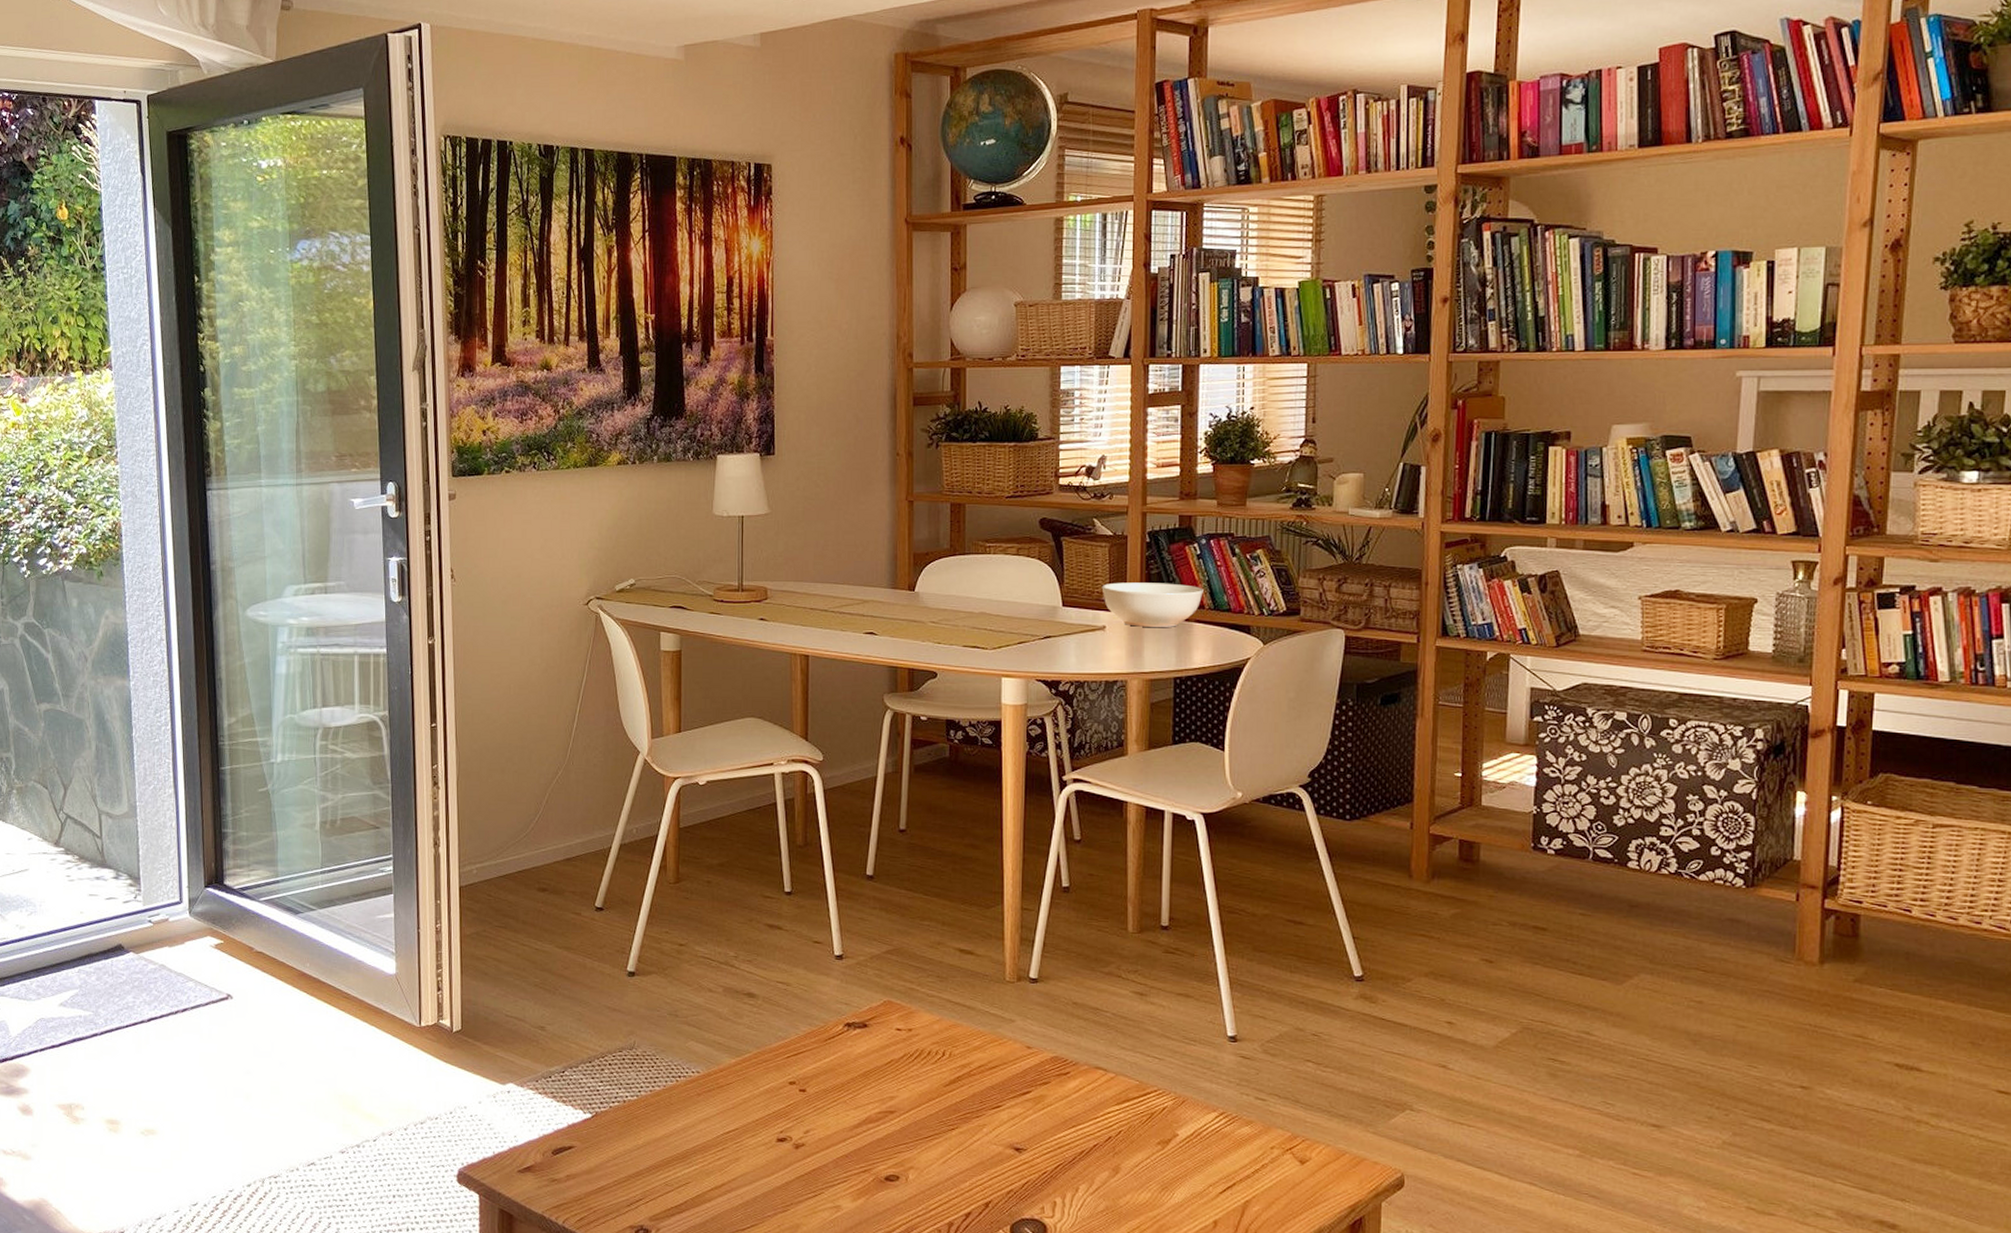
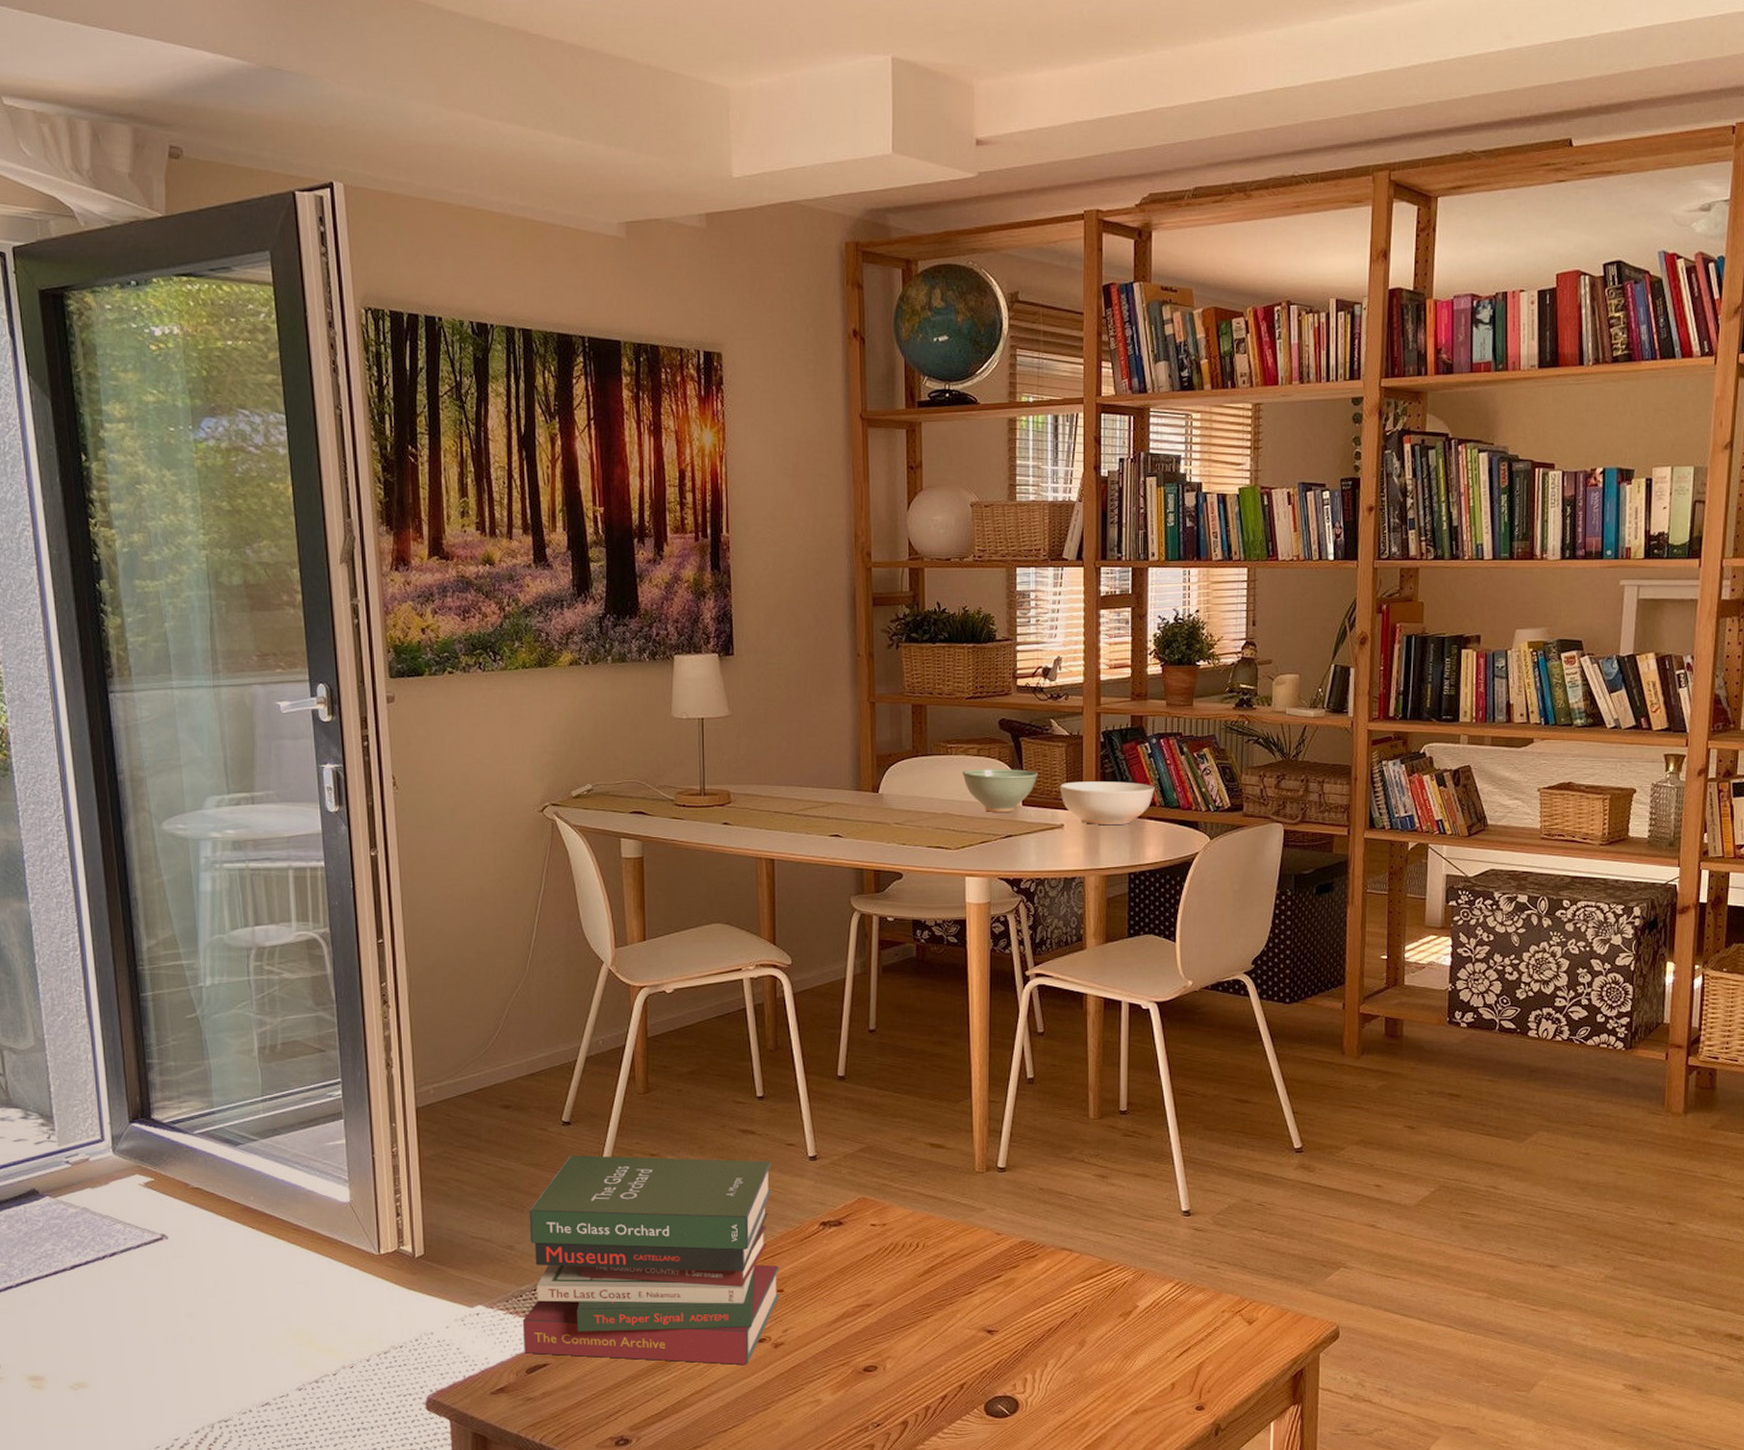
books: none [550,941,803,1163] -> present [522,1155,780,1365]
bowl: none [1000,568,1079,613] -> present [962,769,1038,812]

